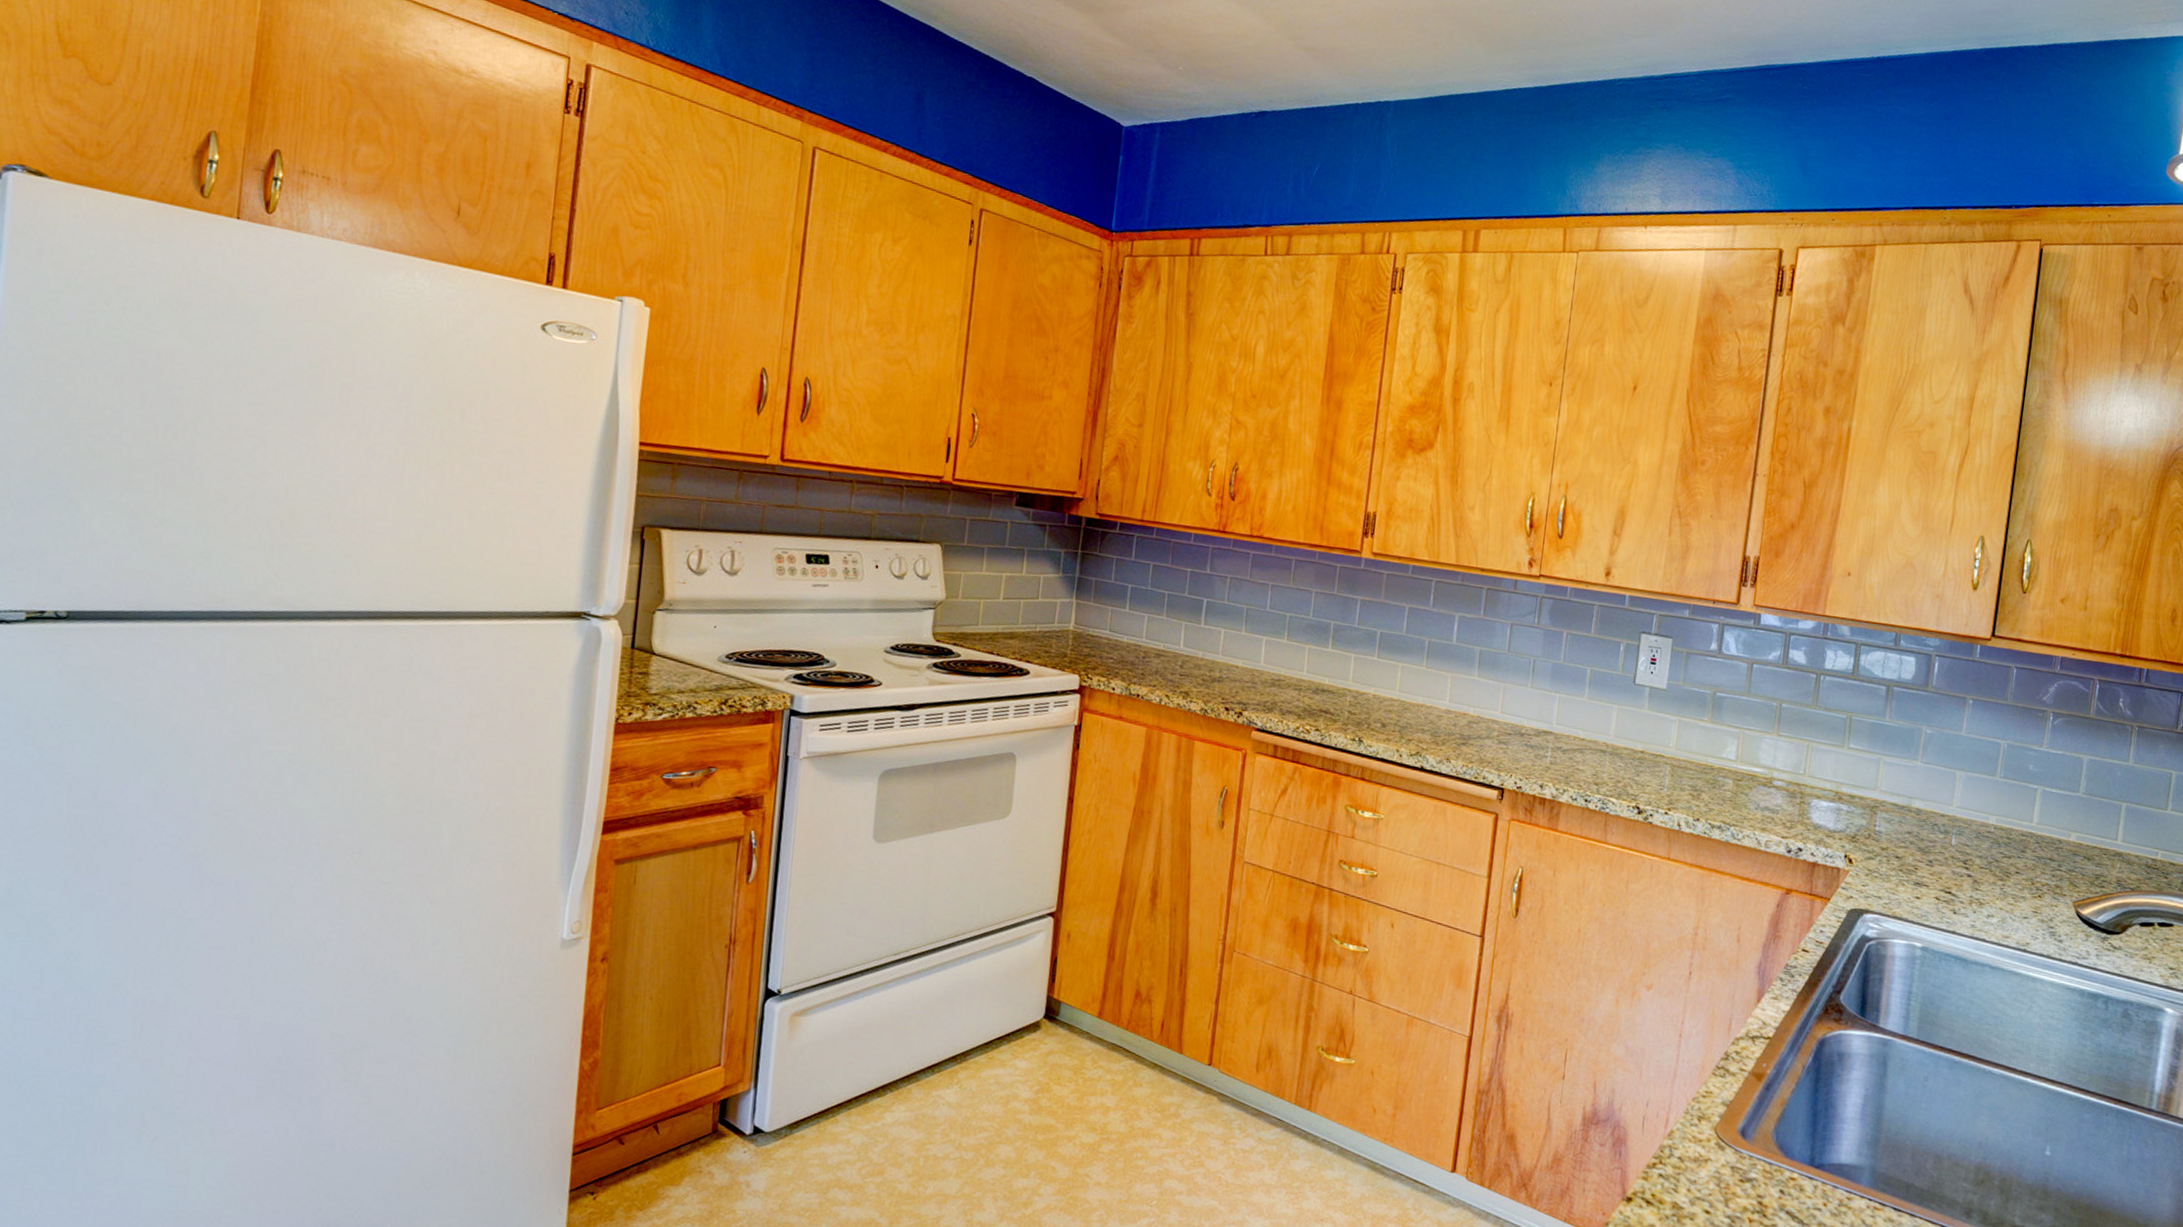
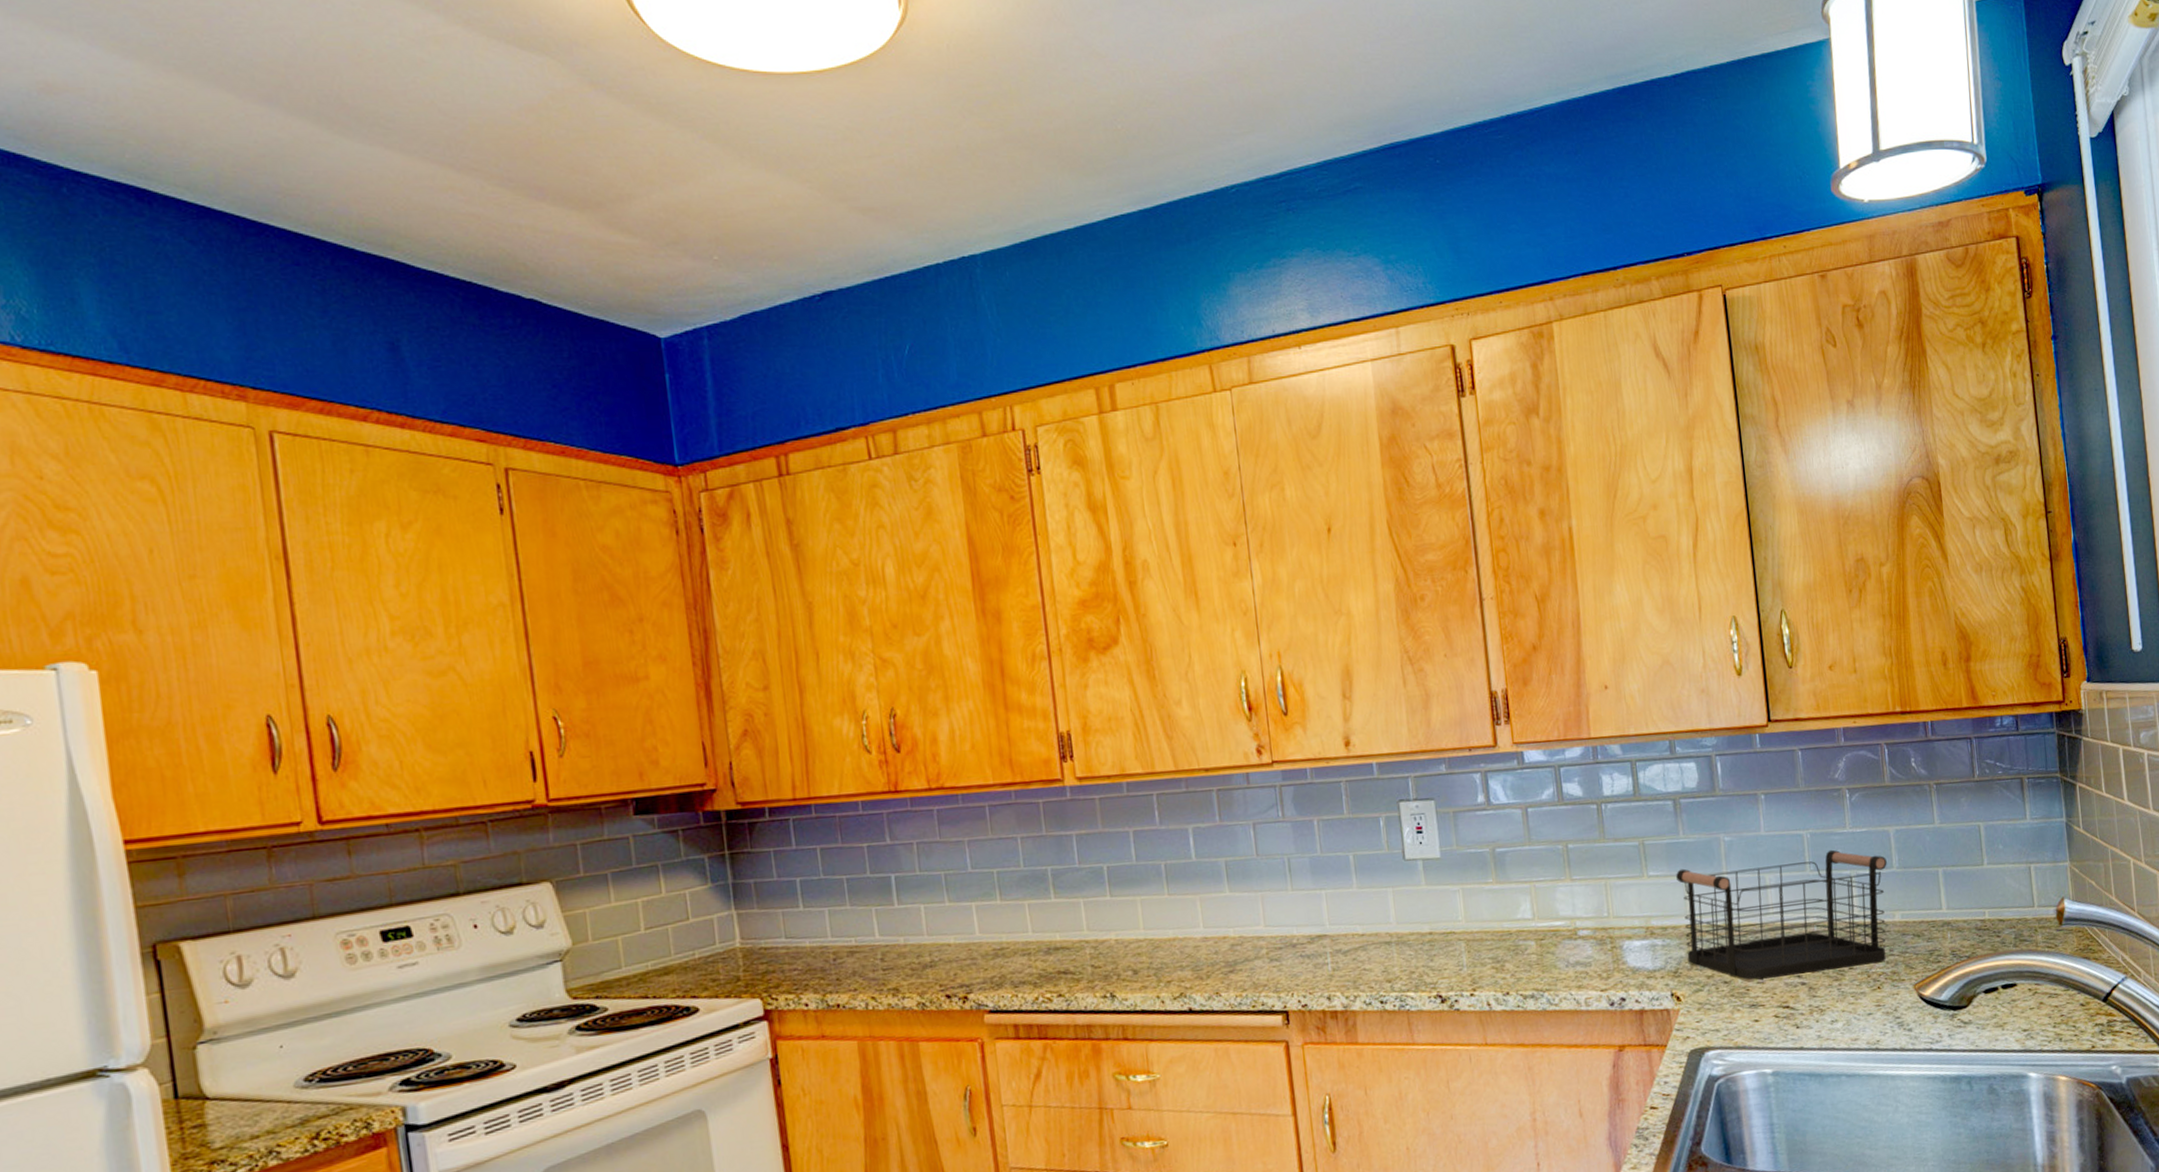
dish rack: none [1867,748,2075,874] -> present [1676,849,1887,981]

